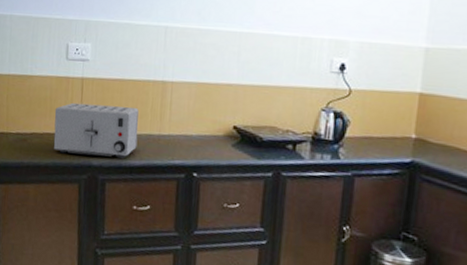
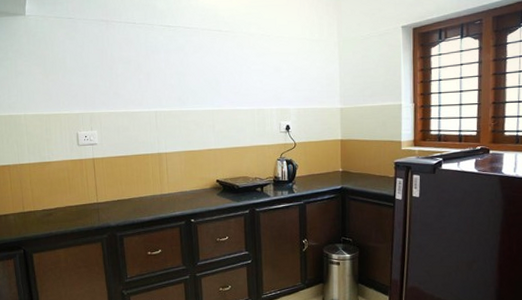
toaster: present [53,102,139,159] -> none [73,176,145,221]

